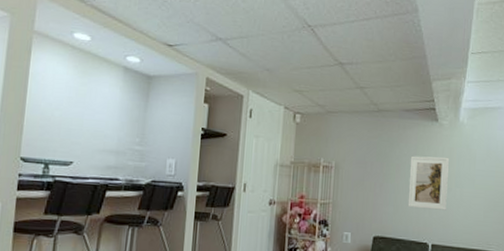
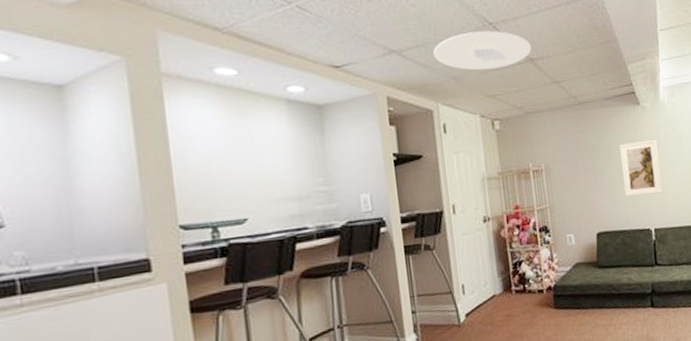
ceiling light: none [254,31,343,67] -> present [433,31,532,71]

